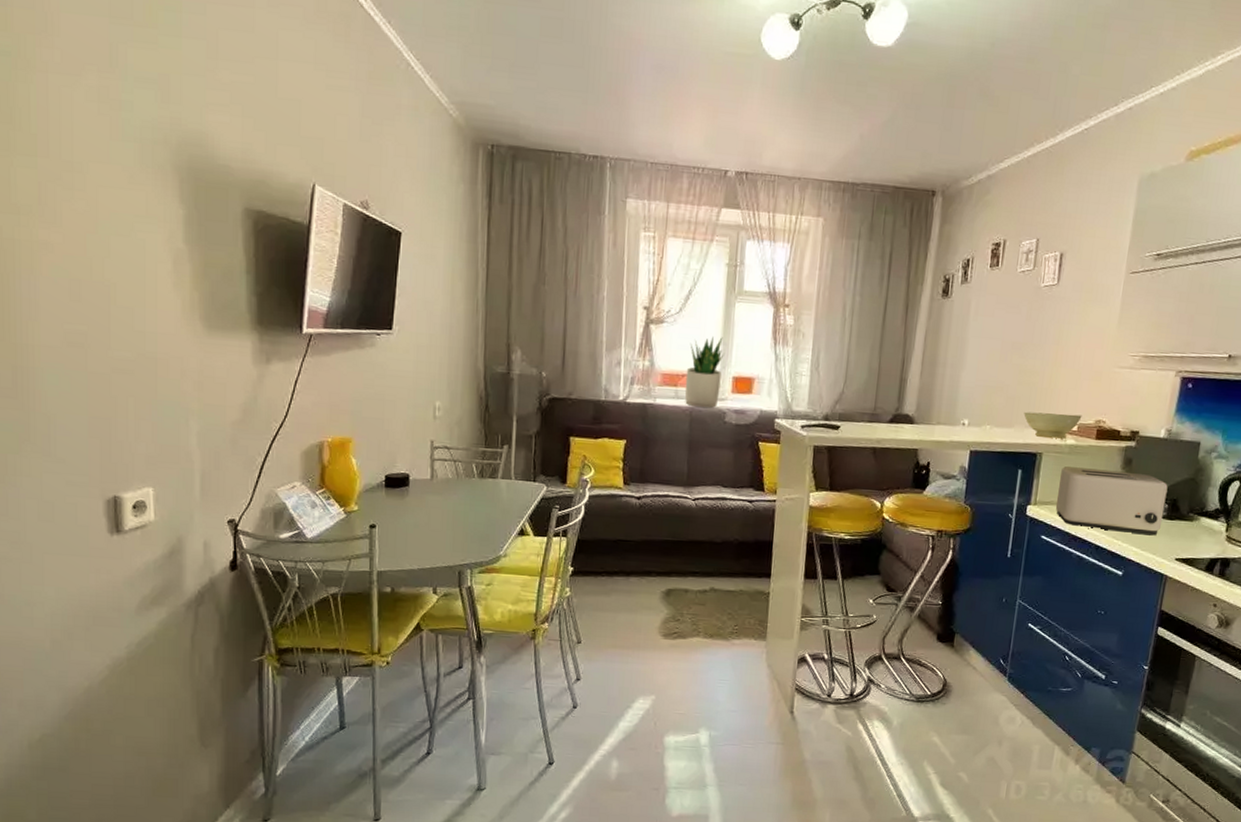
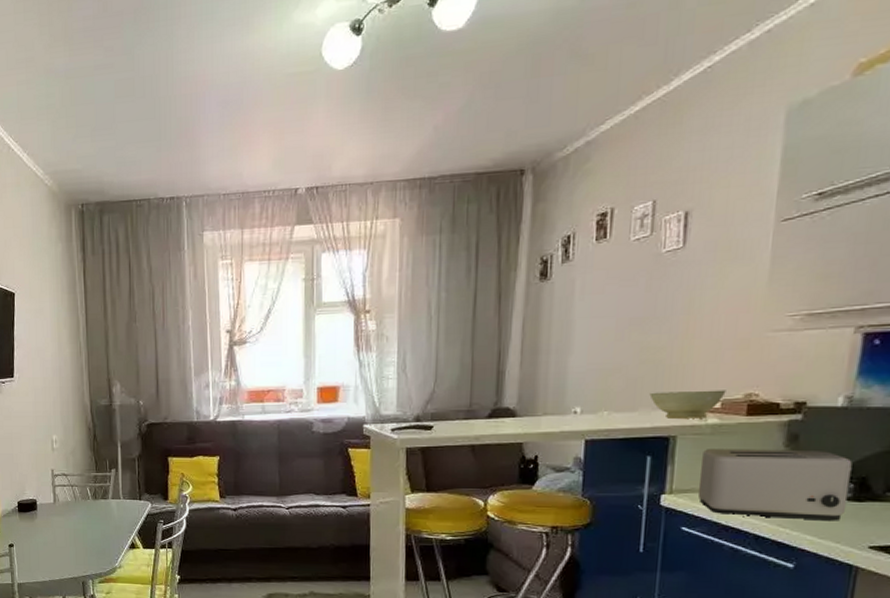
planter: present [684,336,724,409] -> none [271,350,307,420]

